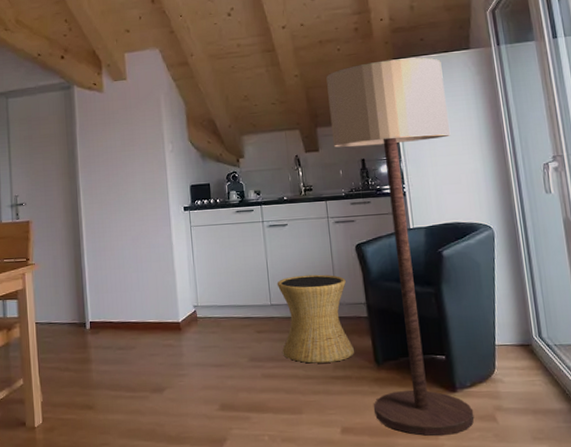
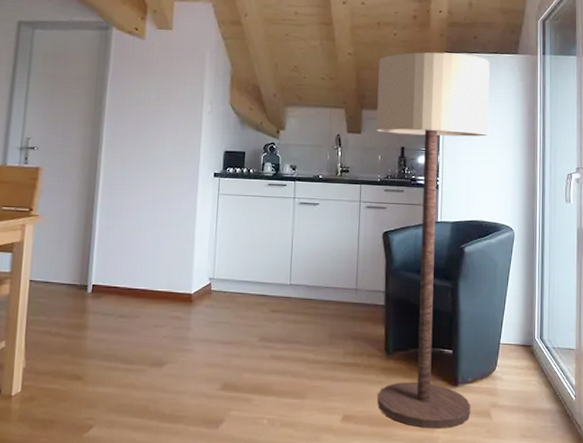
side table: present [276,274,355,364] -> none [295,257,368,349]

